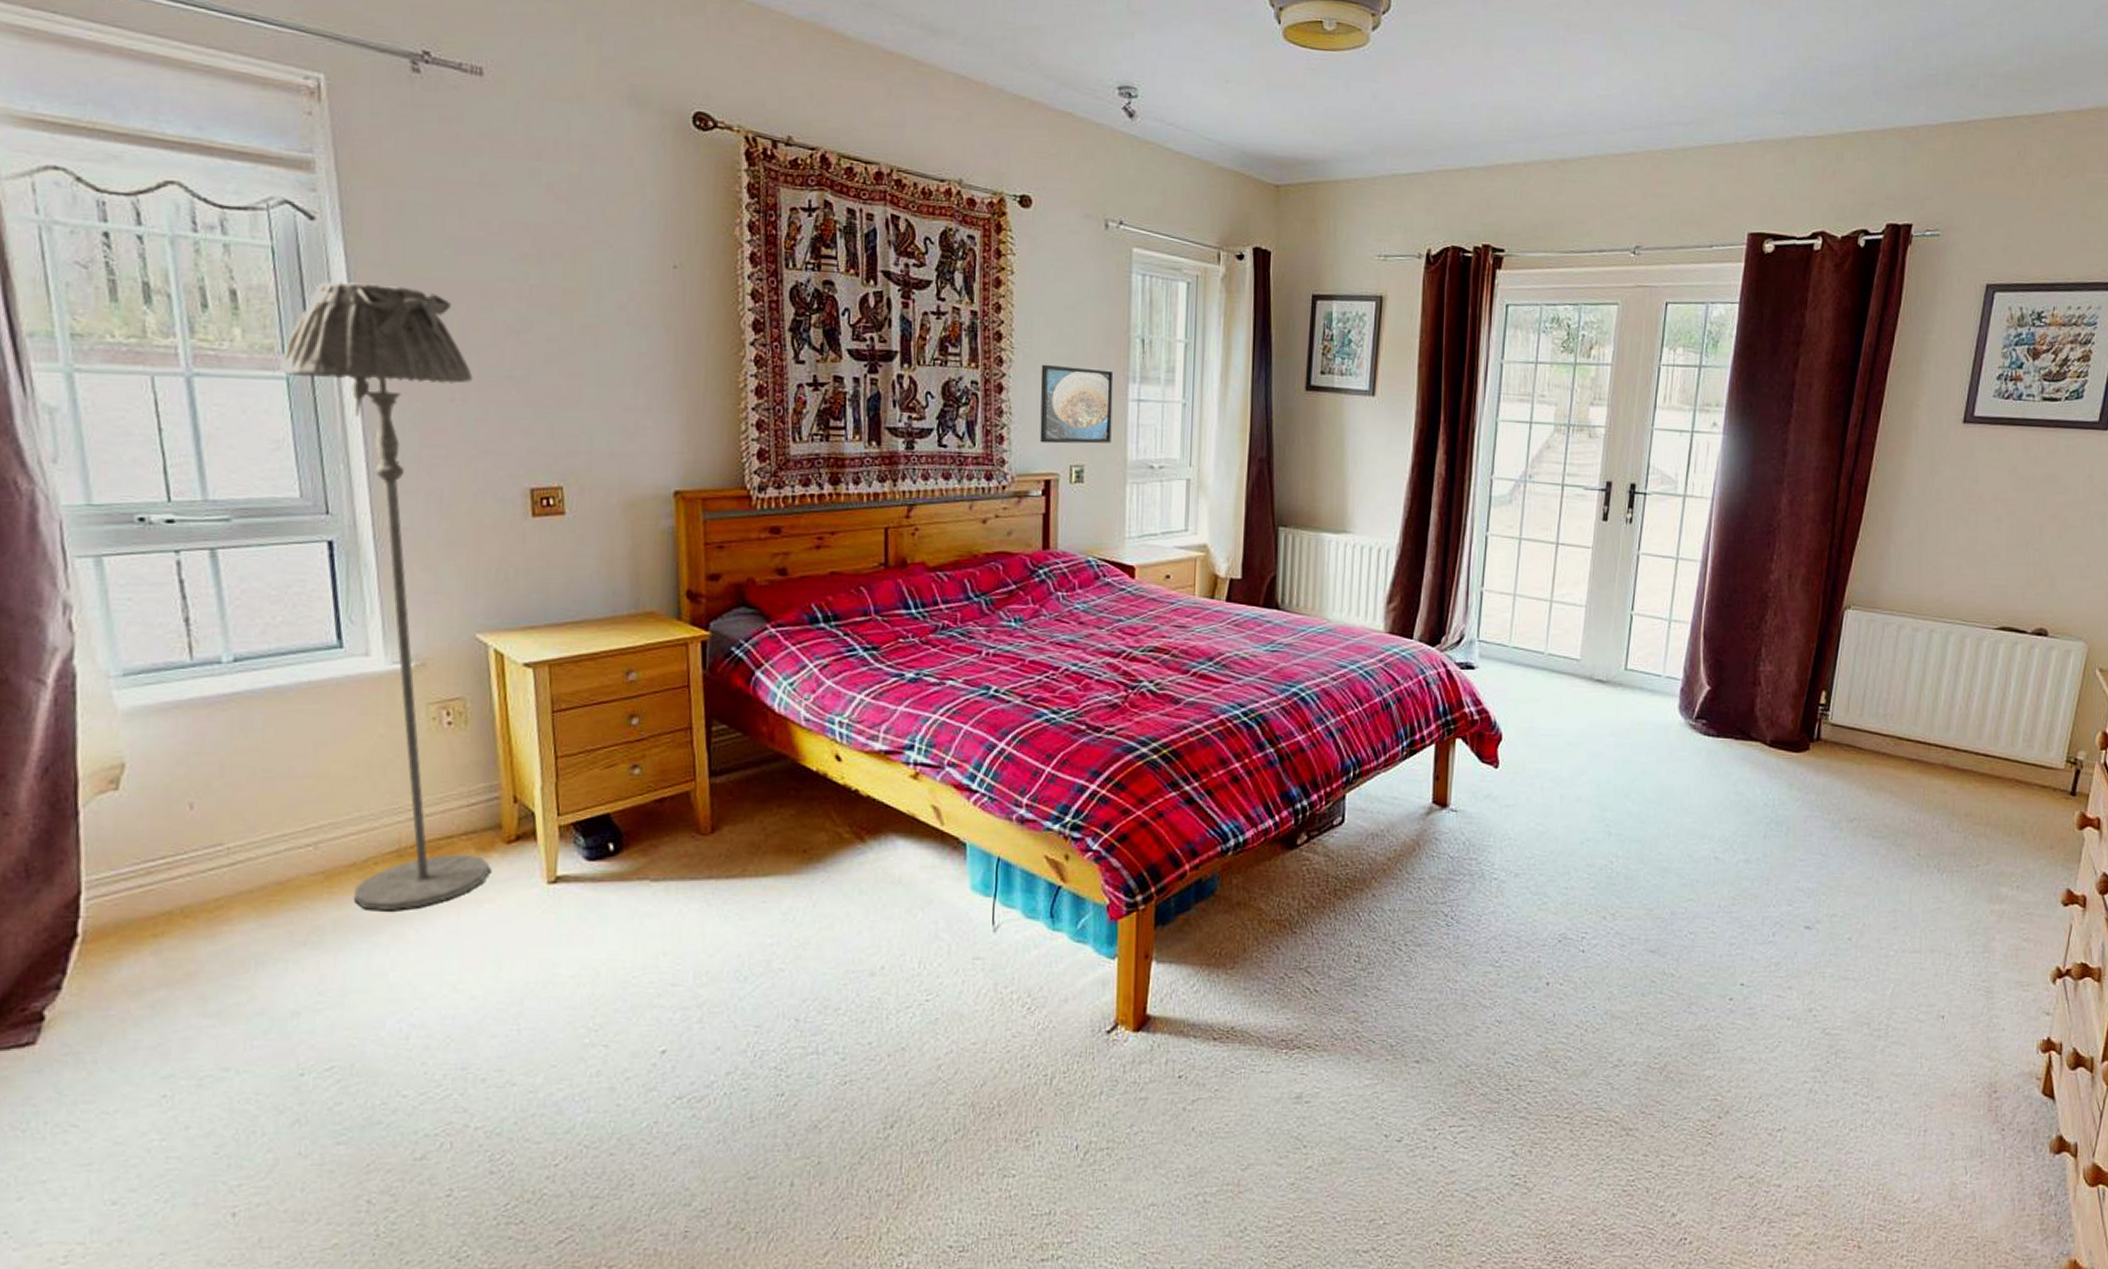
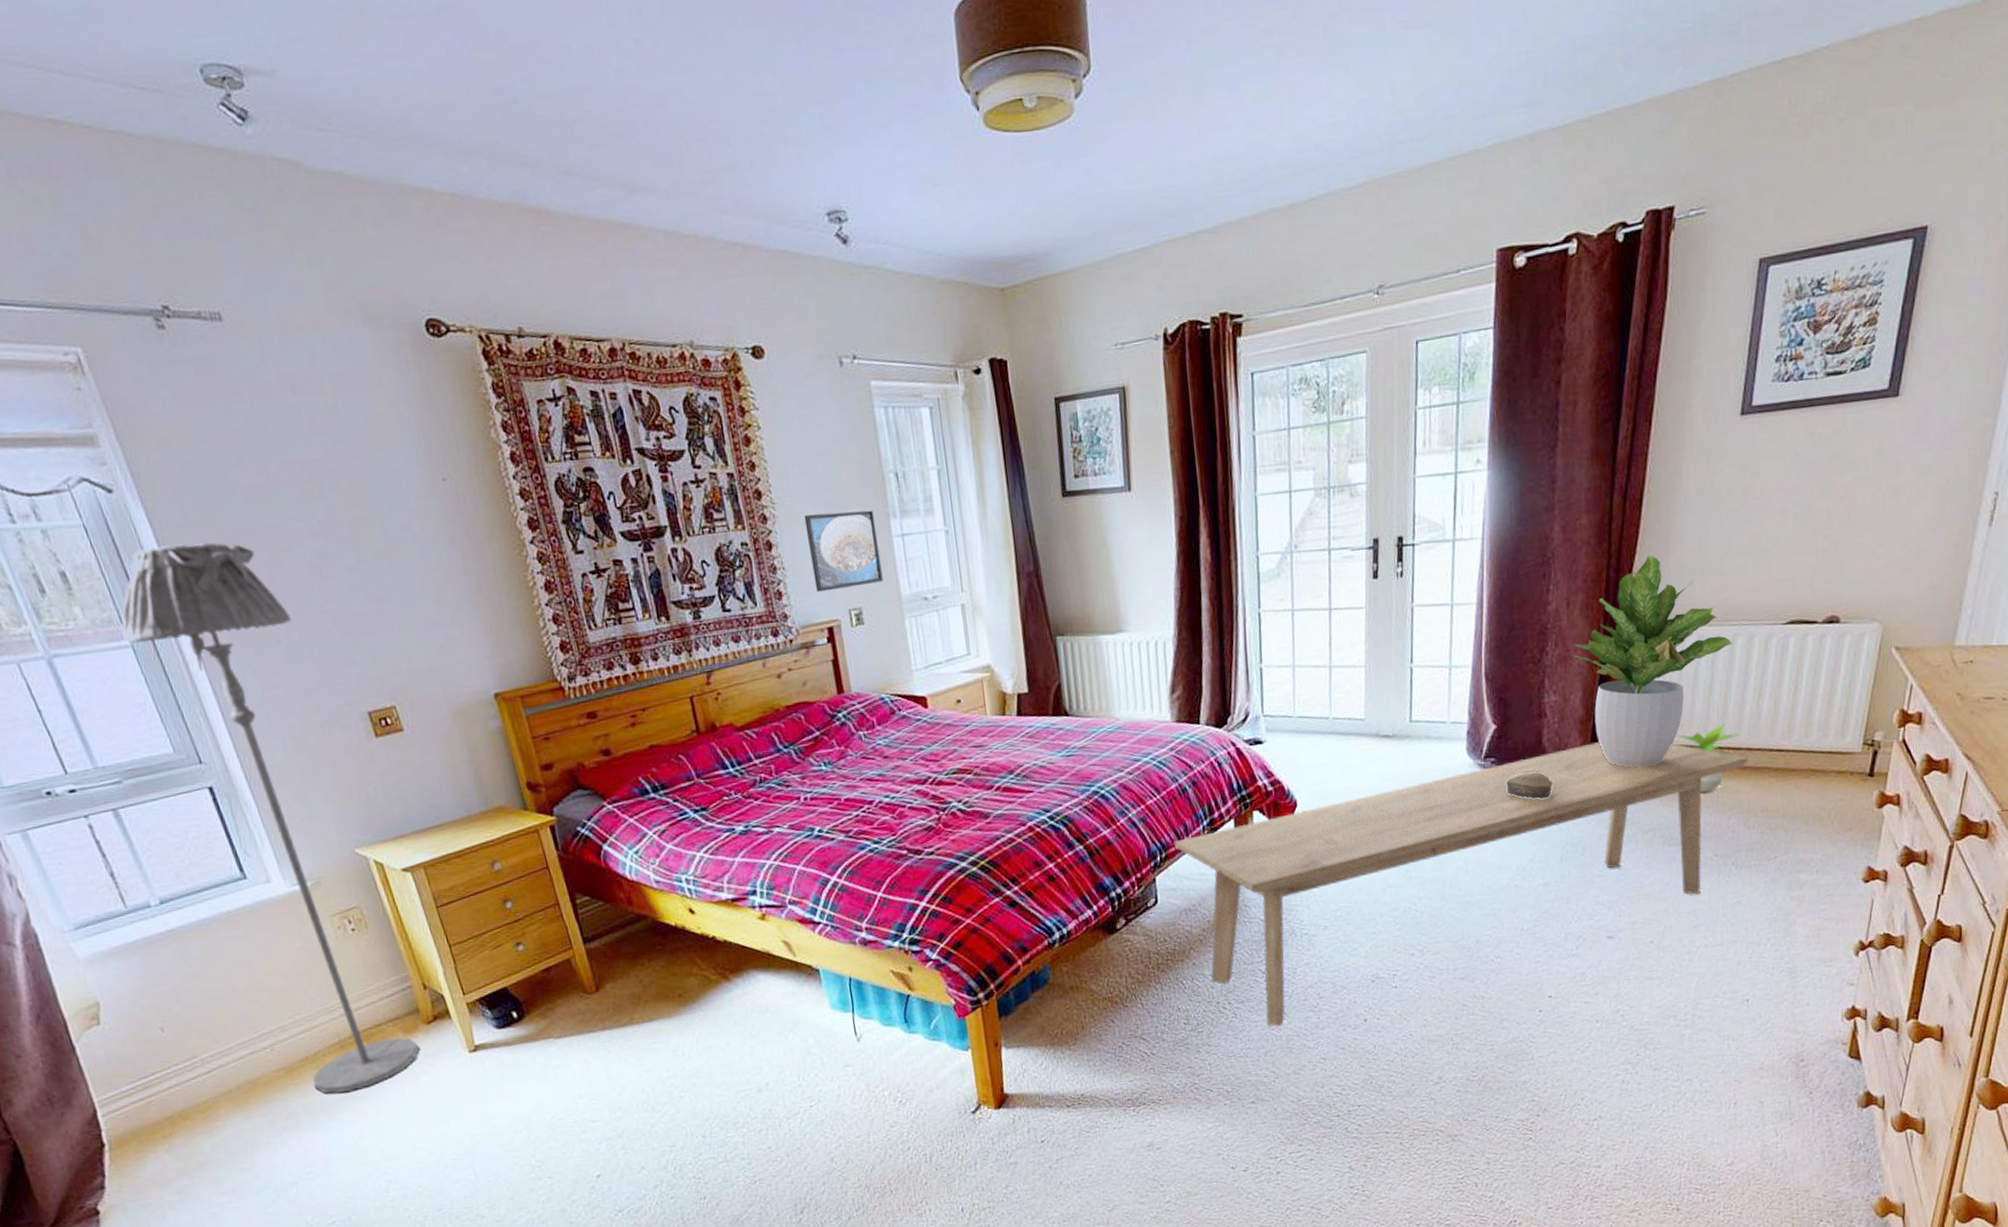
bench: none [1370,719,1956,978] -> present [1174,742,1749,1027]
decorative box: none [1715,739,1763,769] -> present [1506,770,1554,799]
potted plant: none [1789,541,1946,752] -> present [1571,555,1733,768]
potted plant: none [1886,719,1949,788] -> present [1676,723,1741,793]

